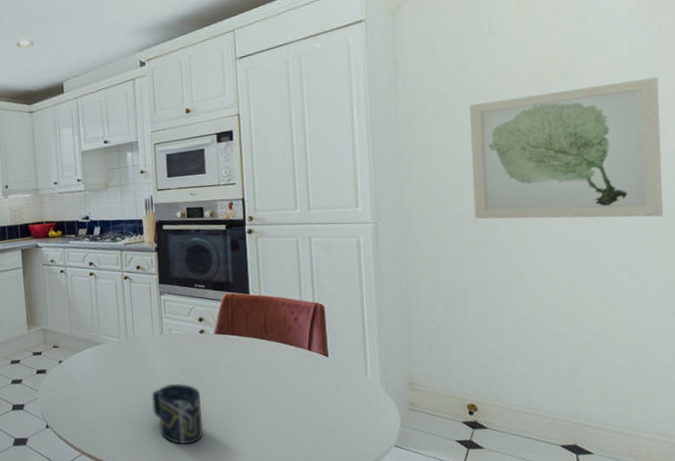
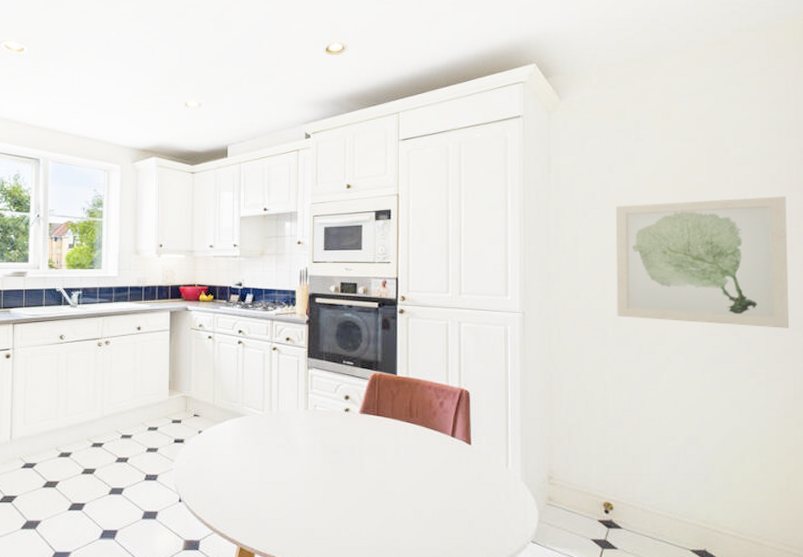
cup: present [152,383,204,444] -> none [291,462,342,528]

